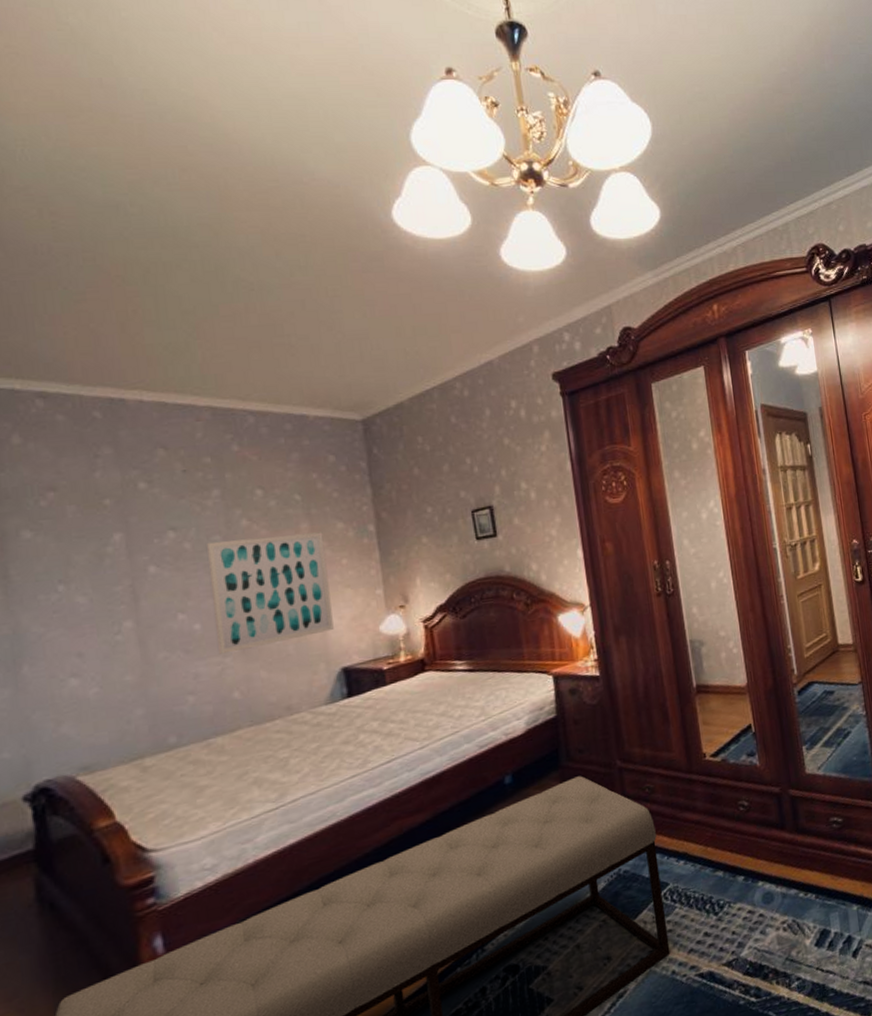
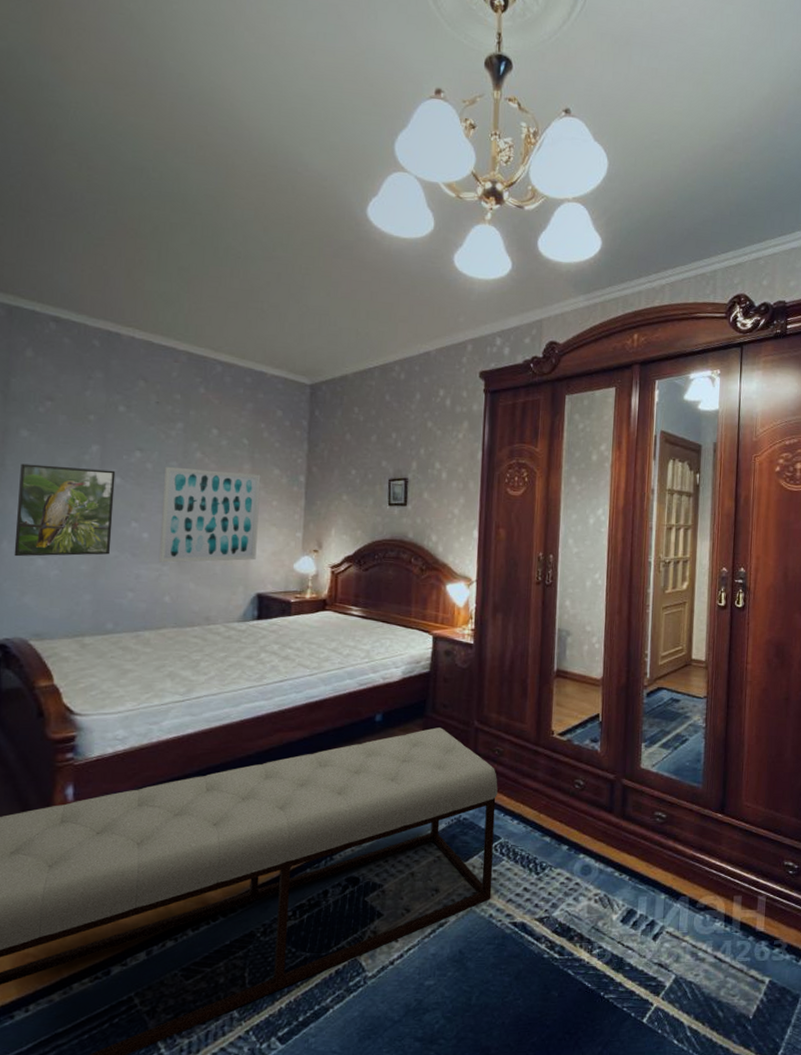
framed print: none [29,558,158,682] -> present [14,463,116,557]

